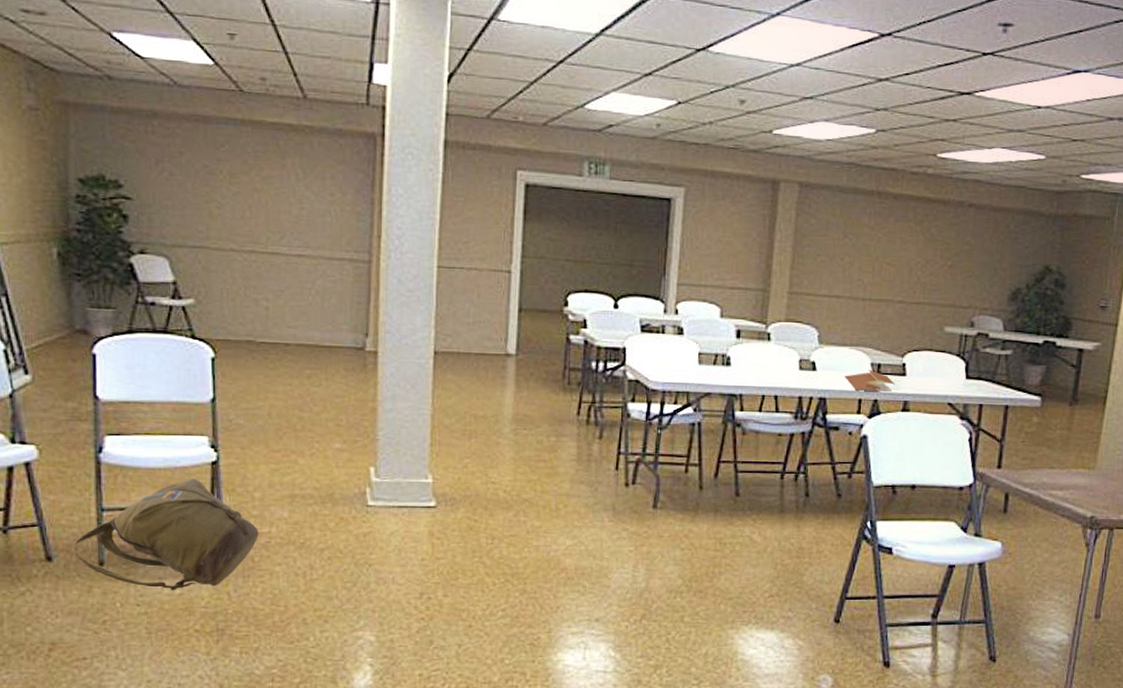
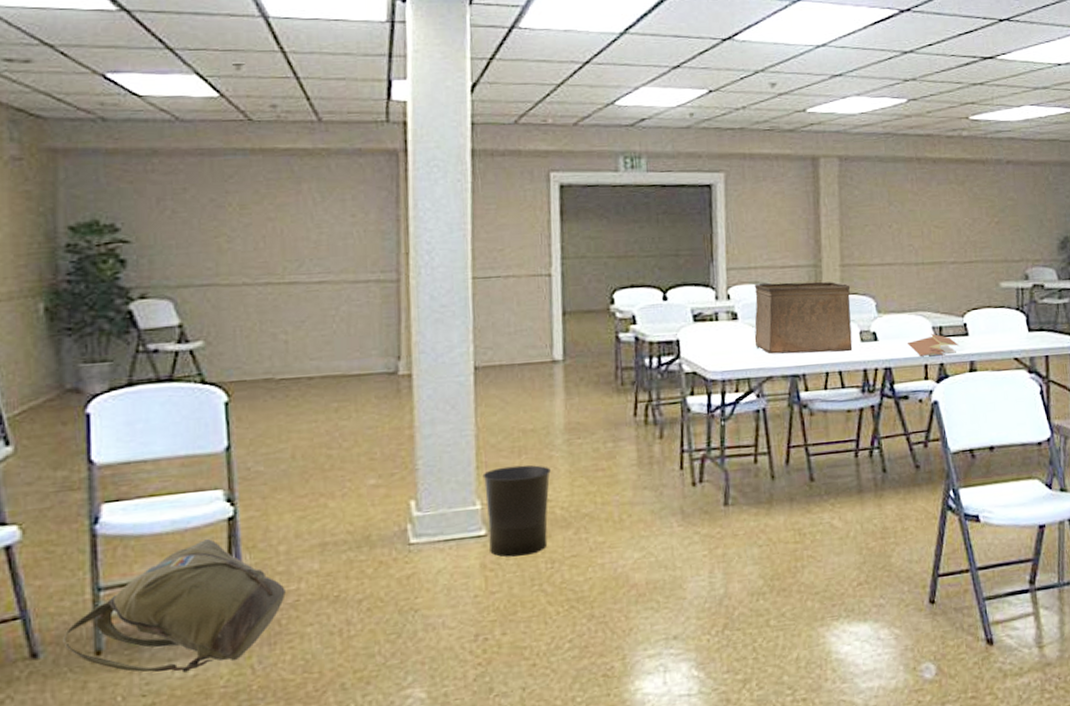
waste bin: none [435,447,497,529] -> present [482,465,551,557]
storage bin: none [698,302,796,378] -> present [754,282,853,354]

